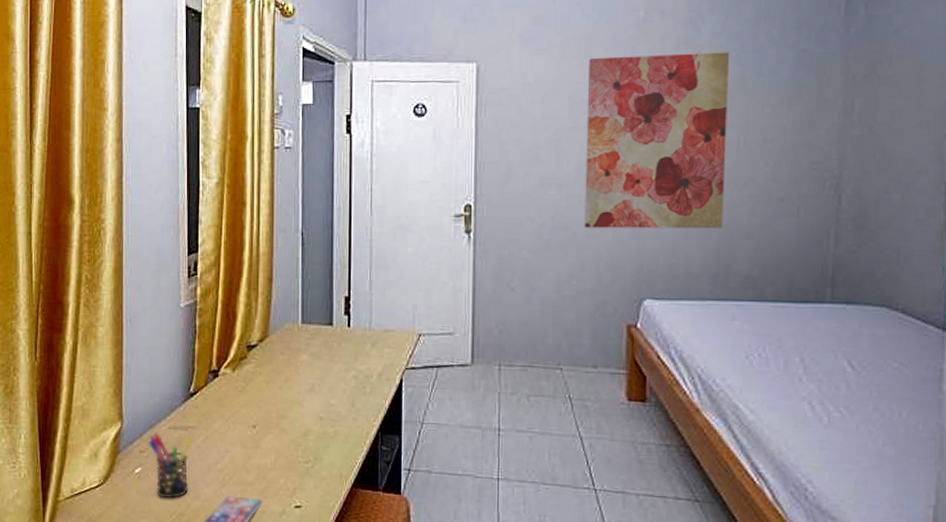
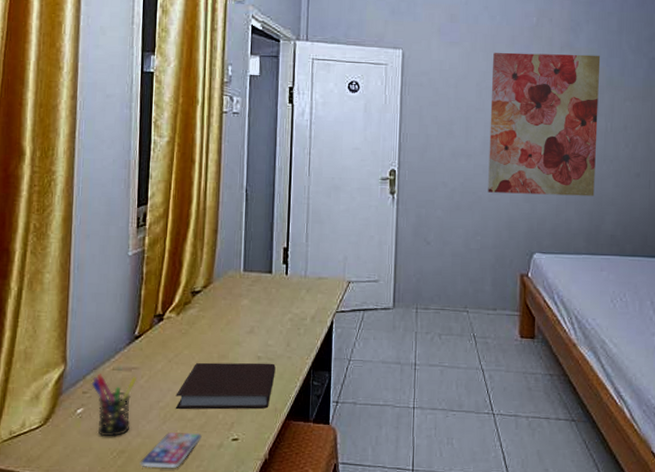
notebook: none [234,422,339,475] -> present [175,362,276,410]

